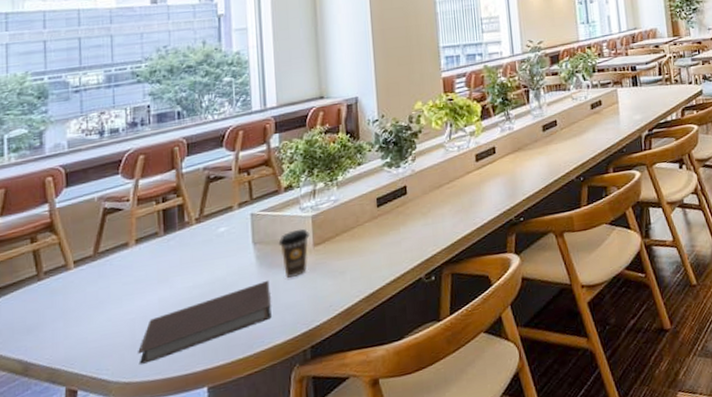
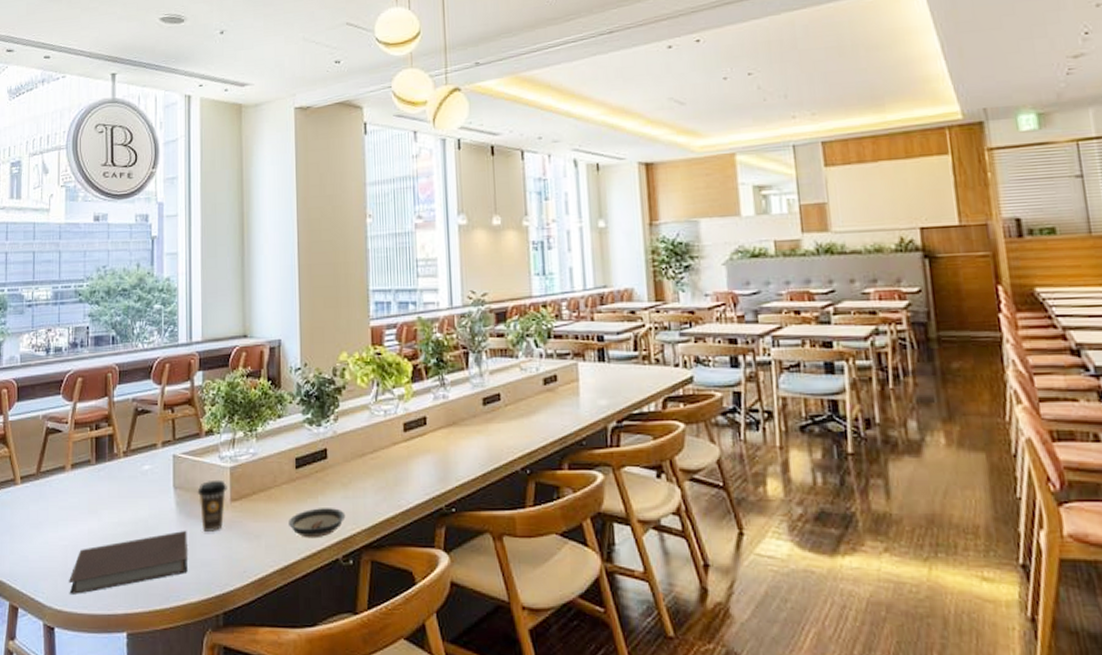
saucer: none [372,235,427,266] -> present [289,508,346,539]

